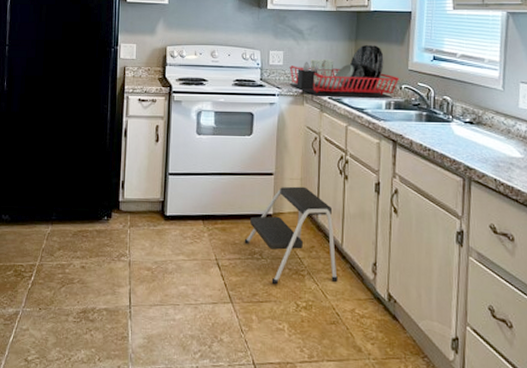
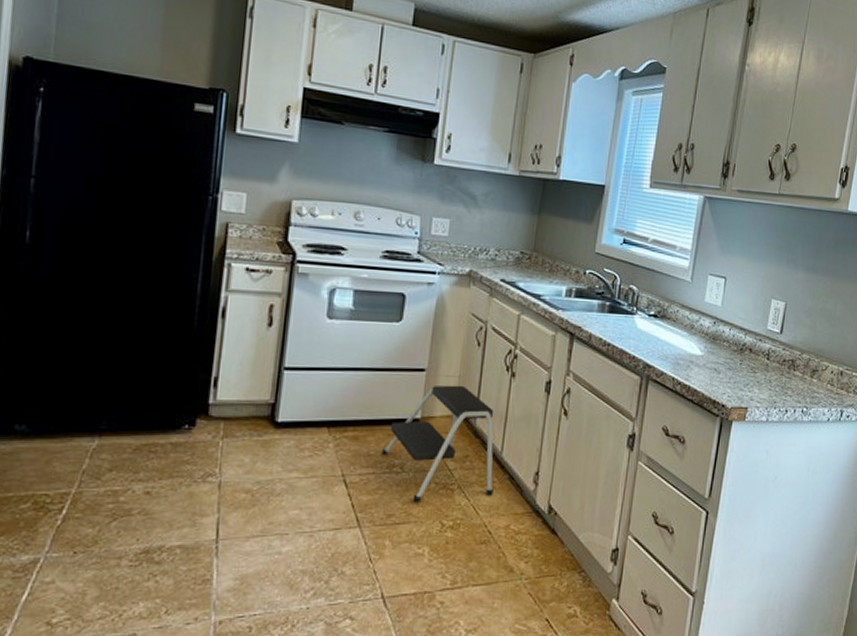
dish rack: present [289,45,400,98] -> none [455,220,585,284]

